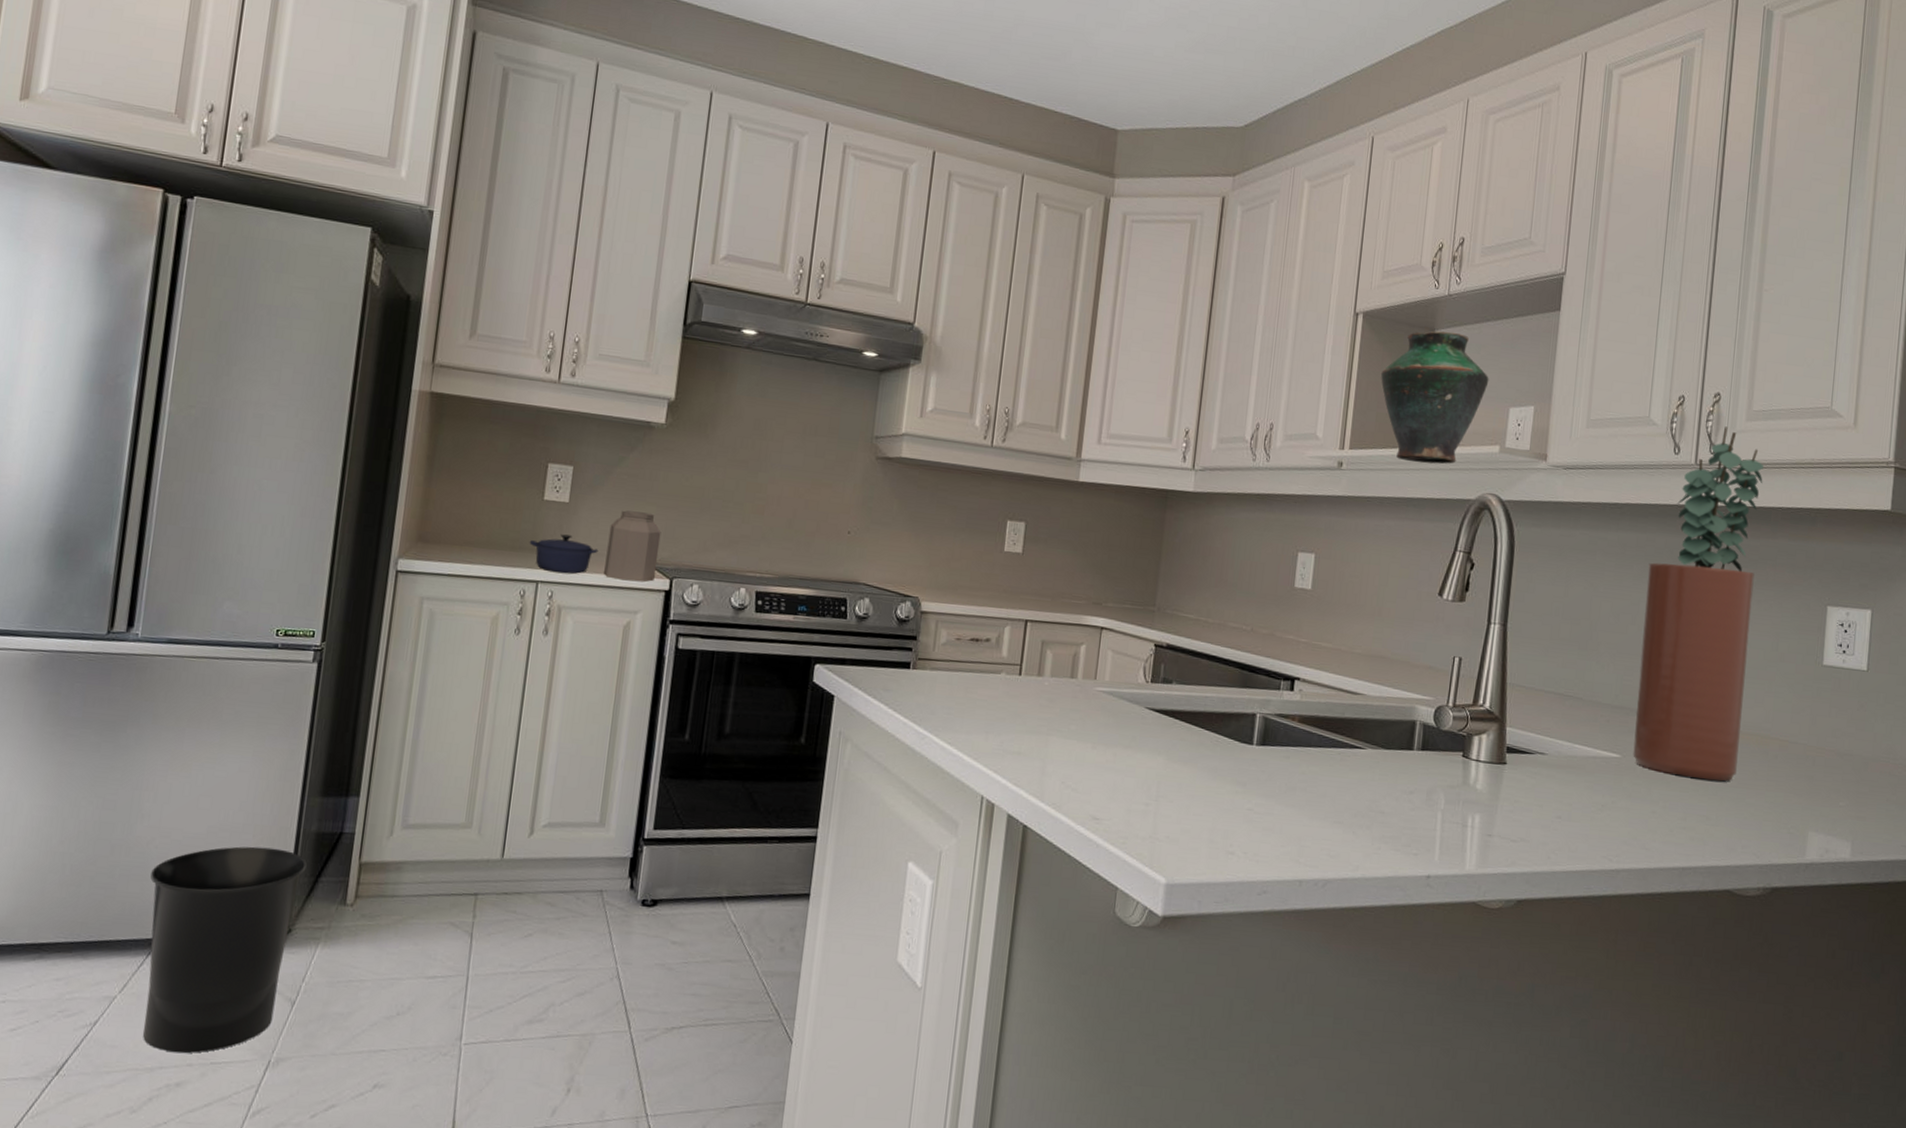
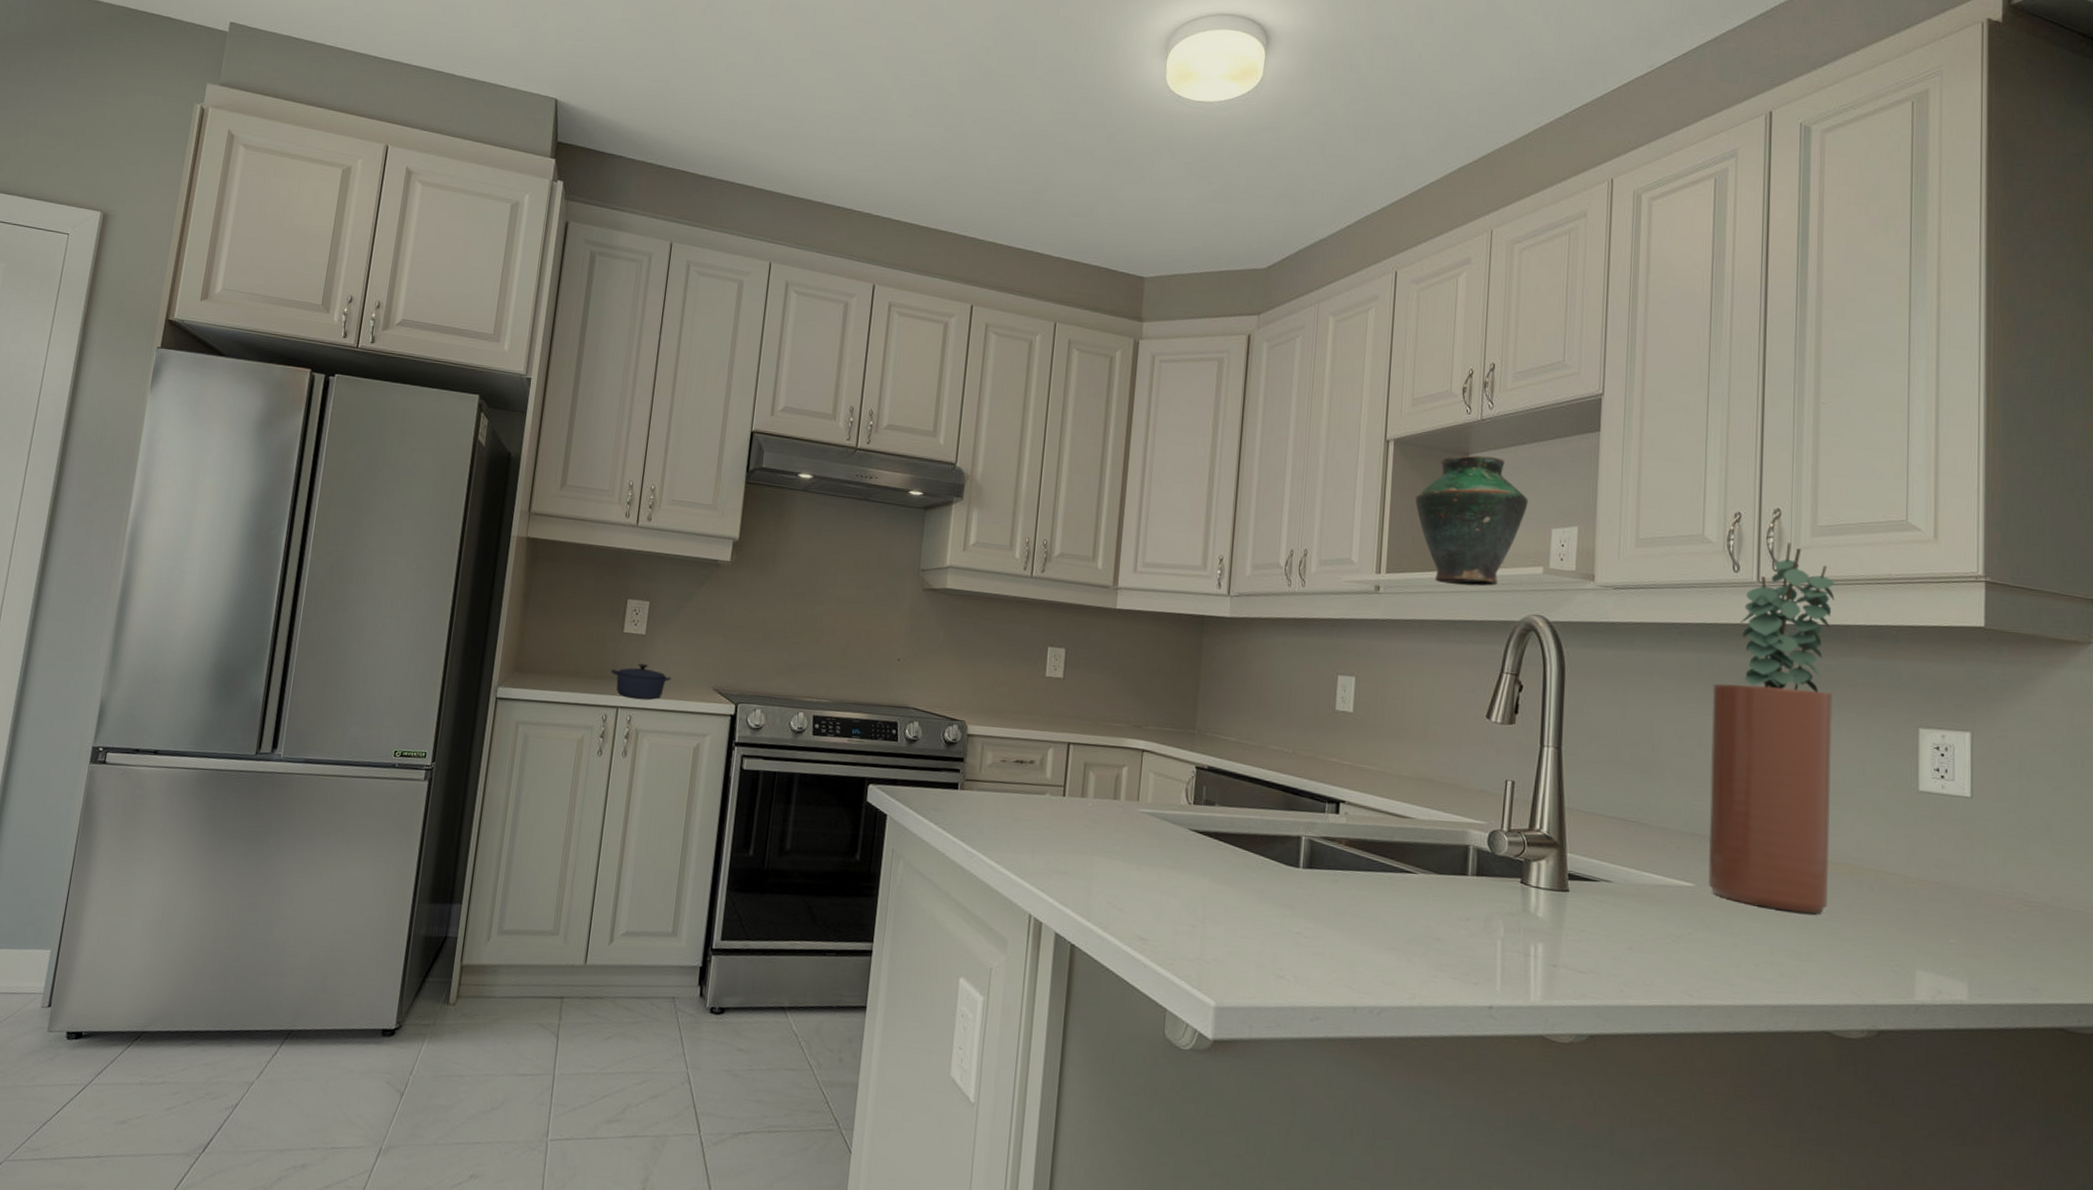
waste bin: present [143,846,307,1053] -> none [275,947,416,1138]
jar: present [604,510,661,583] -> none [676,641,727,708]

